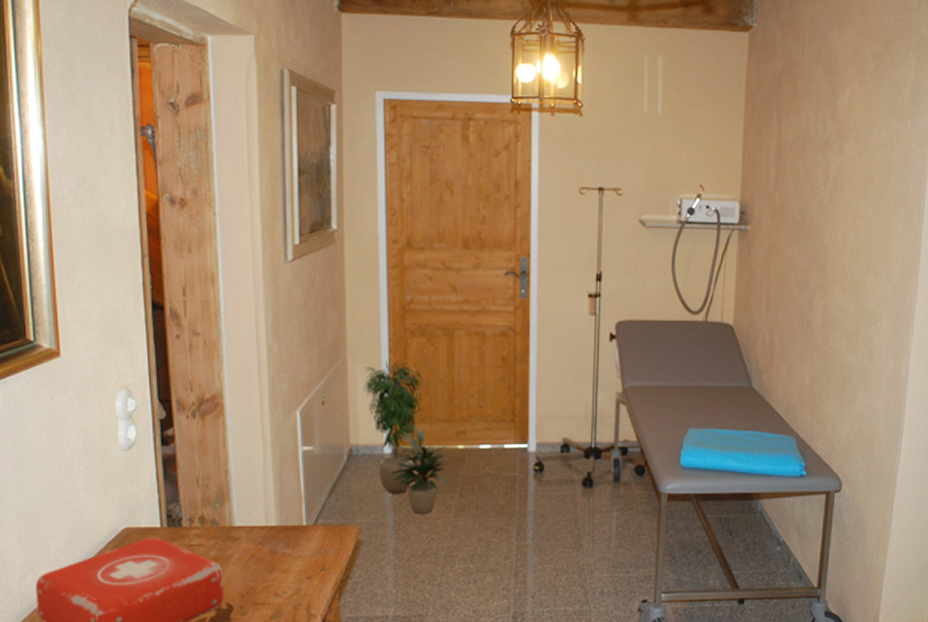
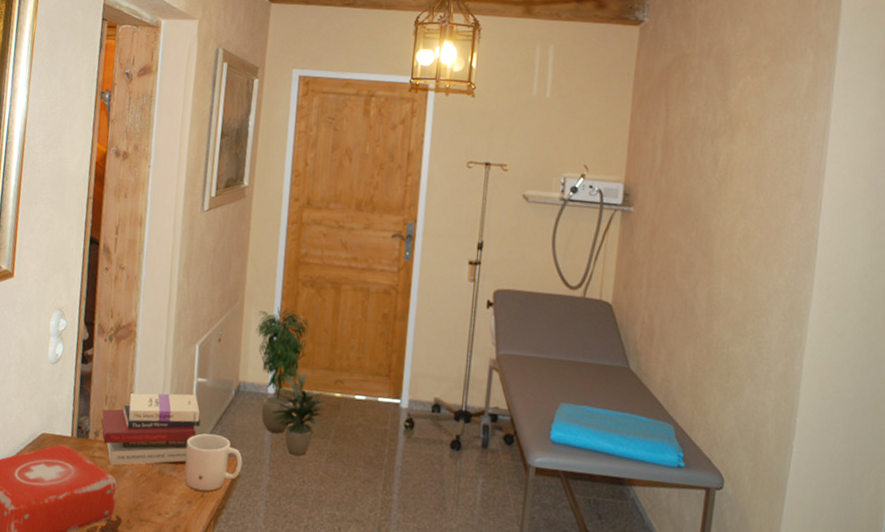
books: none [194,464,312,552] -> present [101,393,201,466]
mug: none [298,503,364,565] -> present [184,433,243,492]

